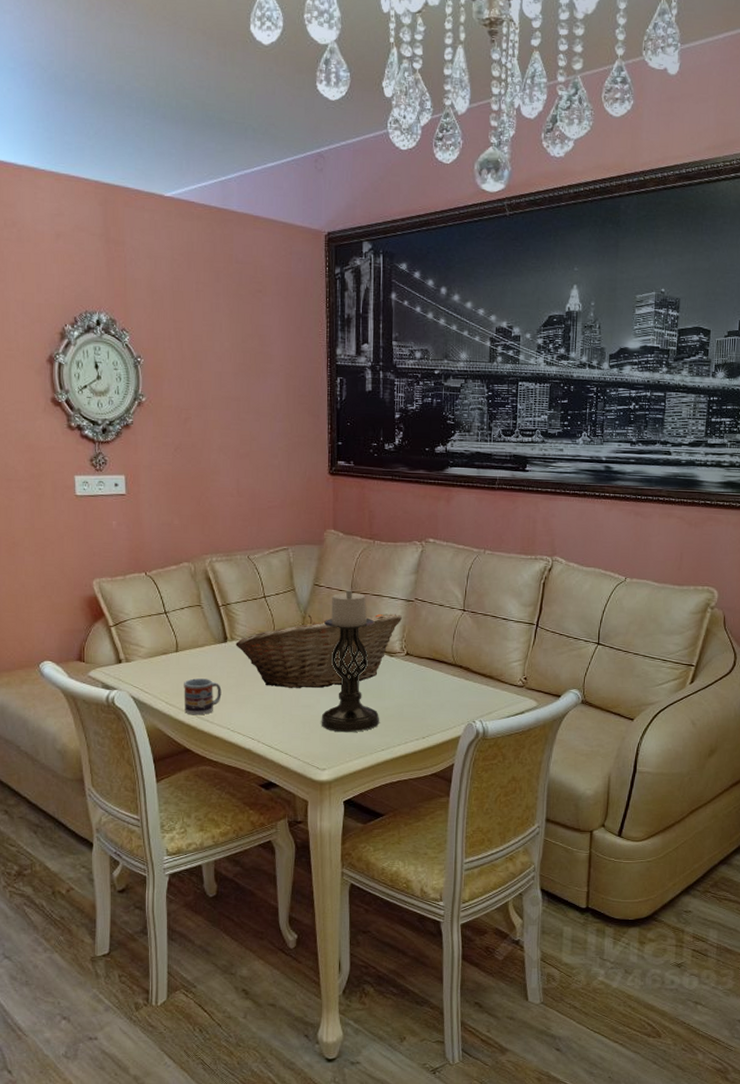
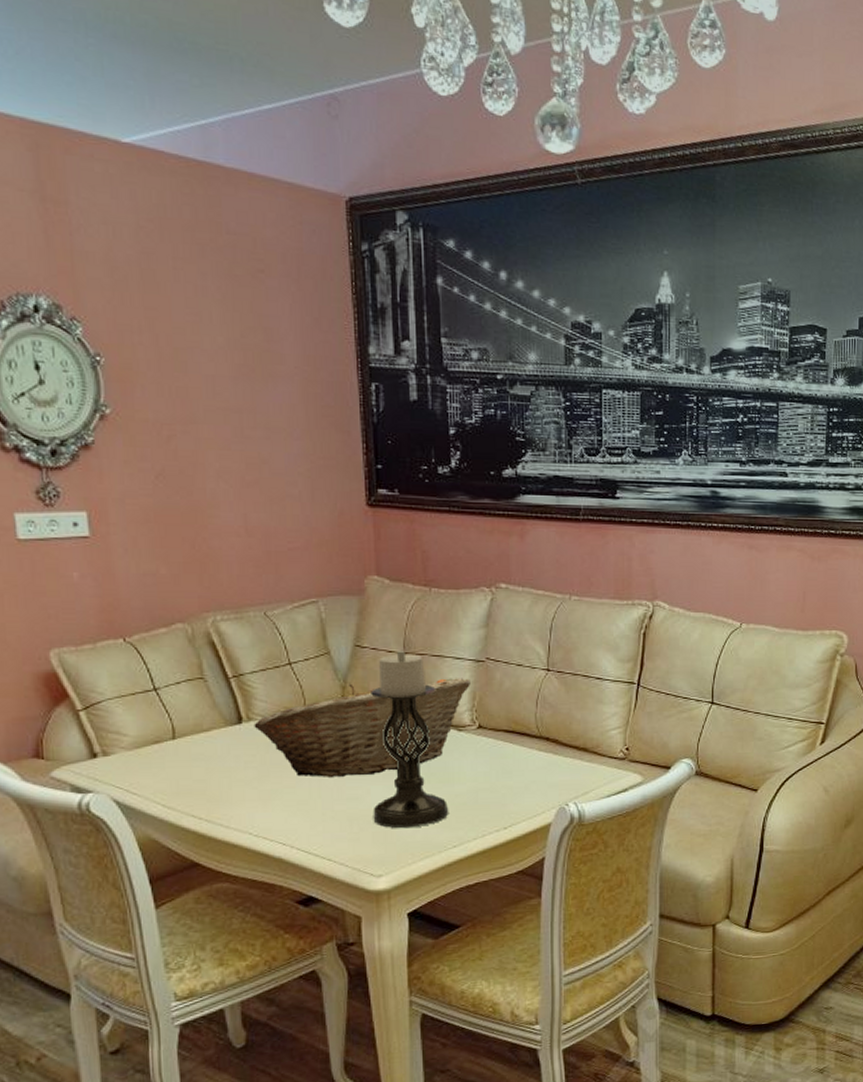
cup: present [184,678,222,715] -> none [186,771,239,820]

